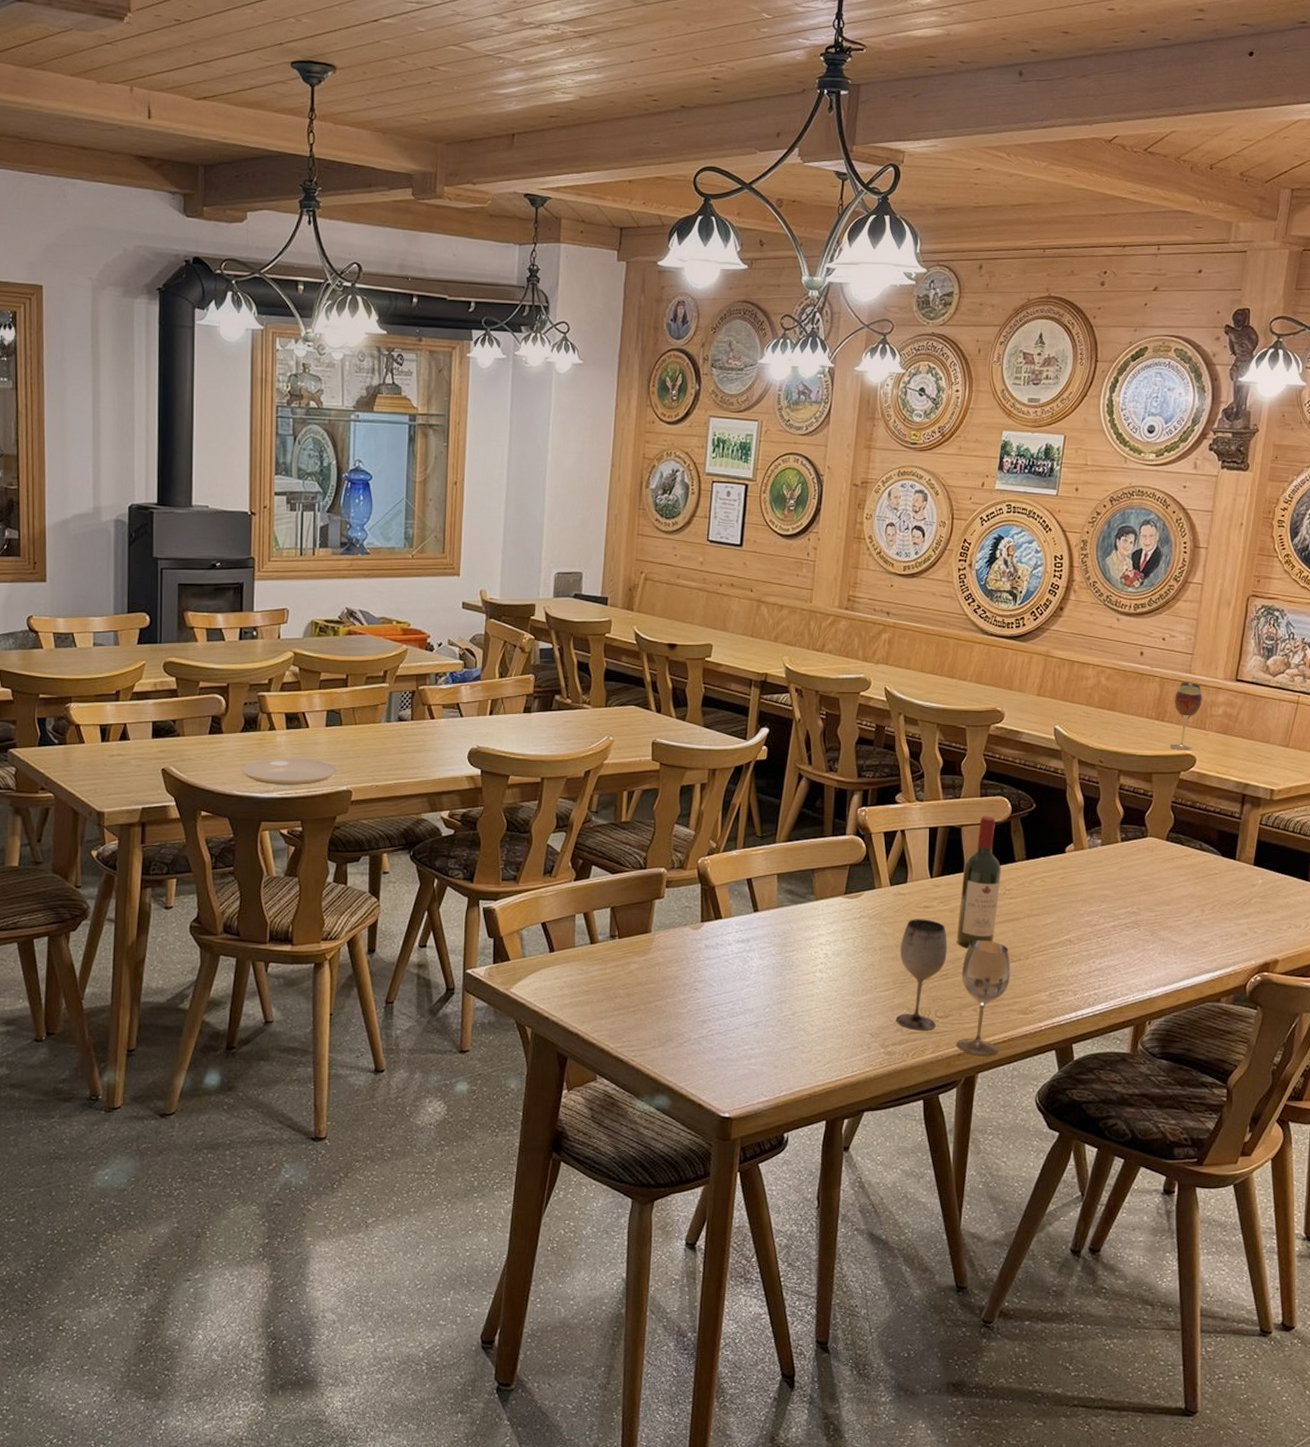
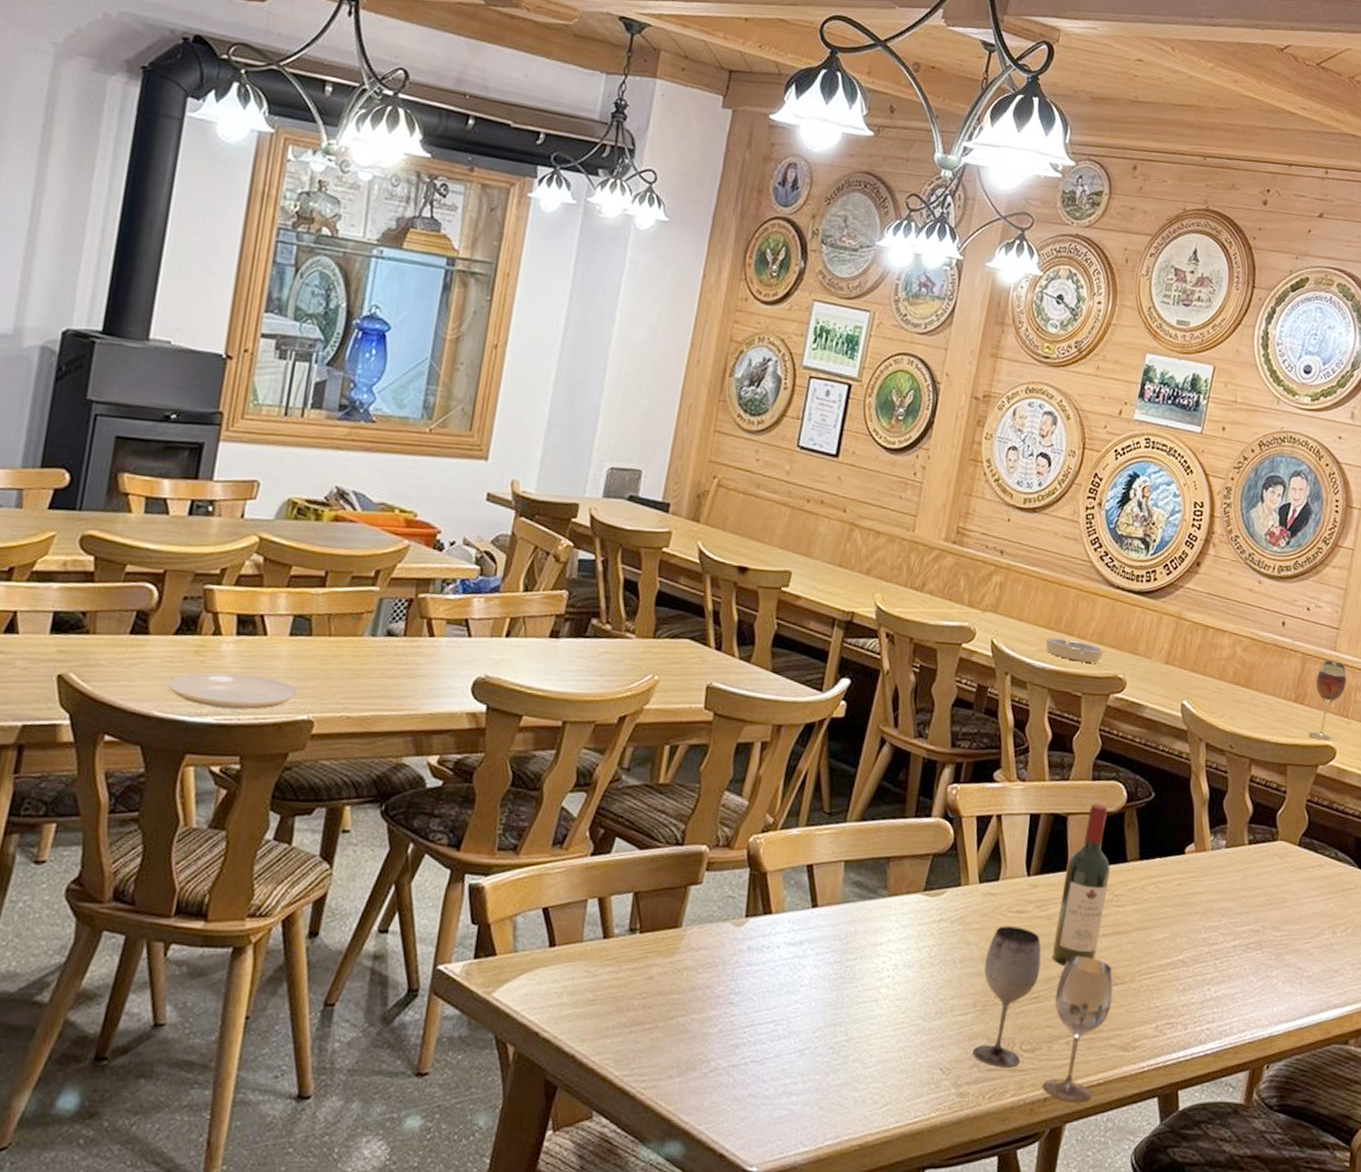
ashtray: none [931,681,983,700] -> present [1045,637,1104,663]

